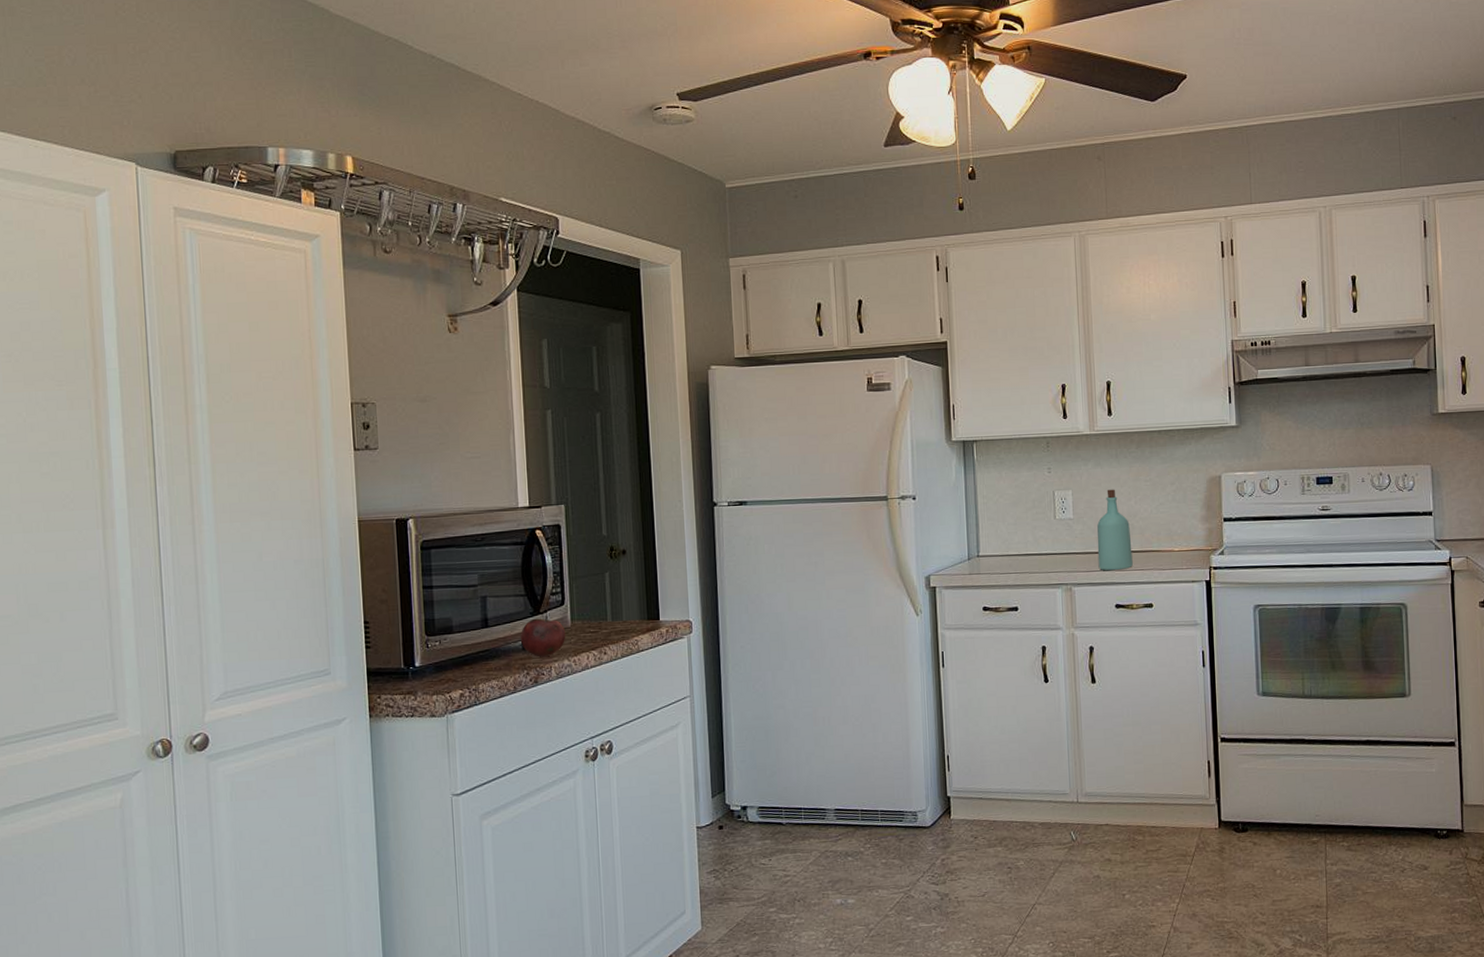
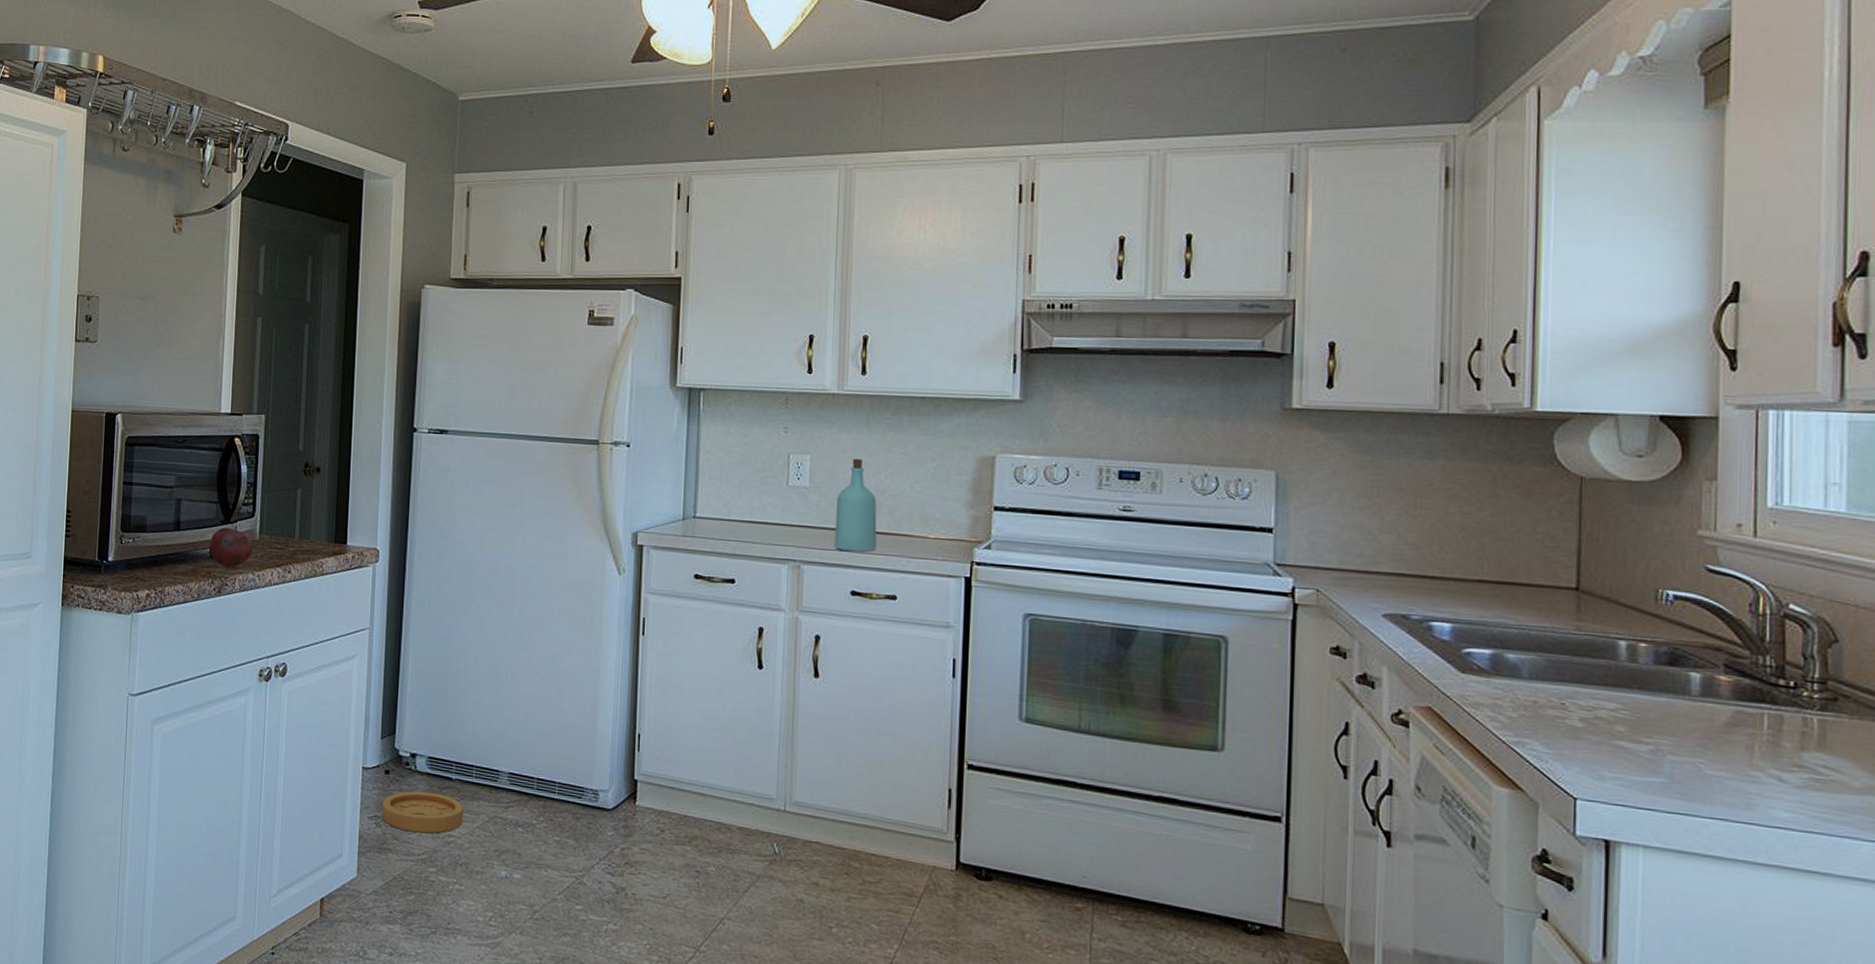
pet bowl: none [718,838,797,879] -> present [381,791,464,834]

